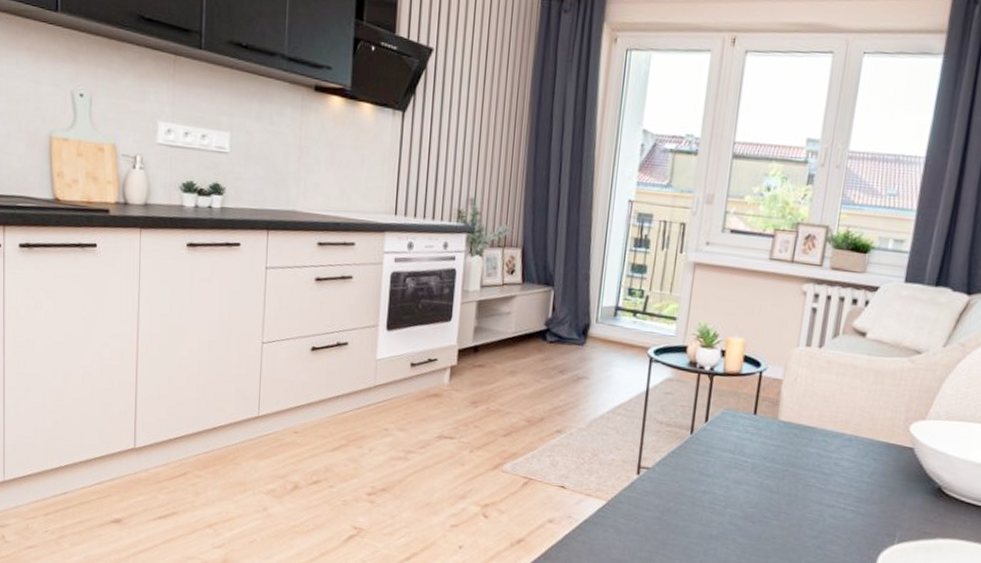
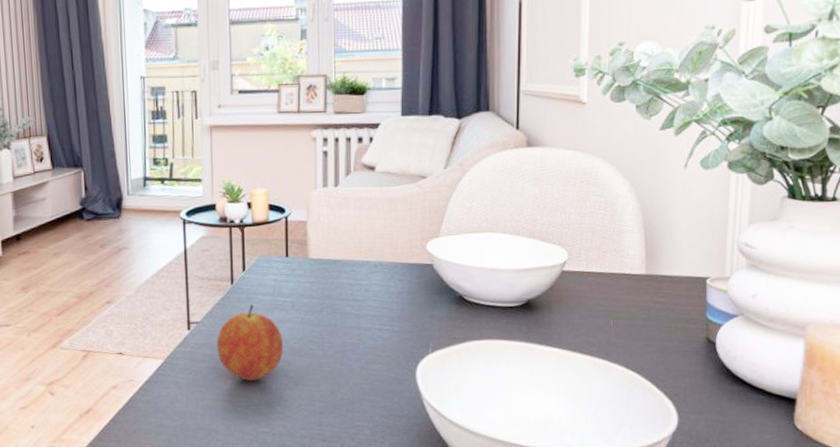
fruit: none [664,459,737,541] -> present [217,305,284,382]

